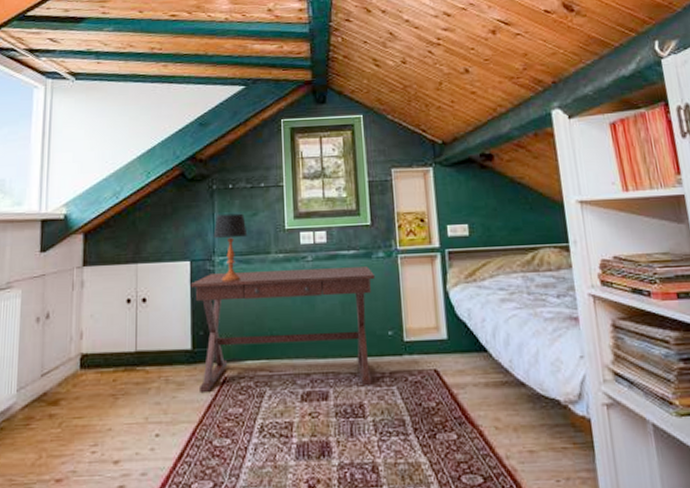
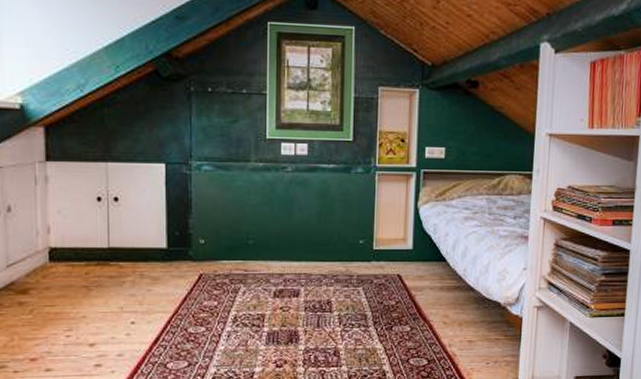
desk: present [190,267,376,392] -> none [165,178,353,287]
table lamp: present [213,213,248,282] -> none [190,118,227,187]

